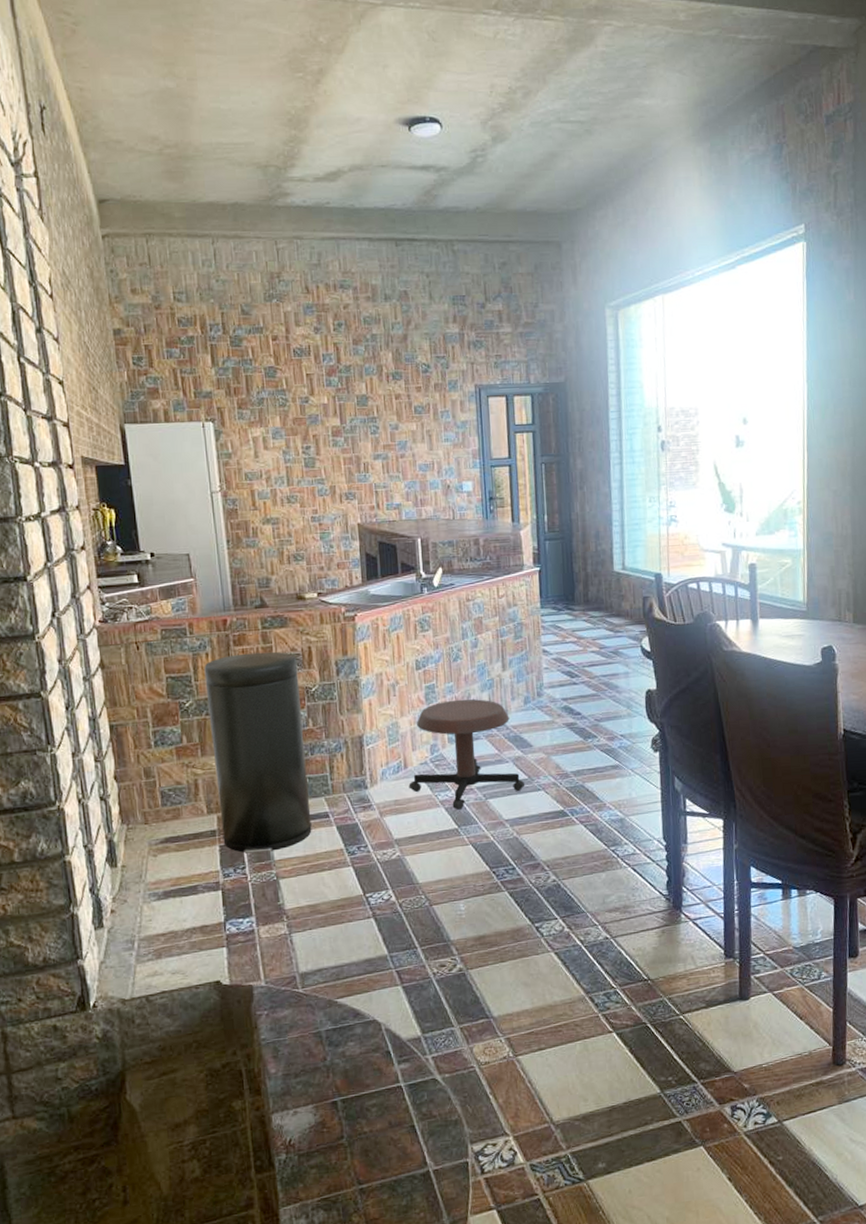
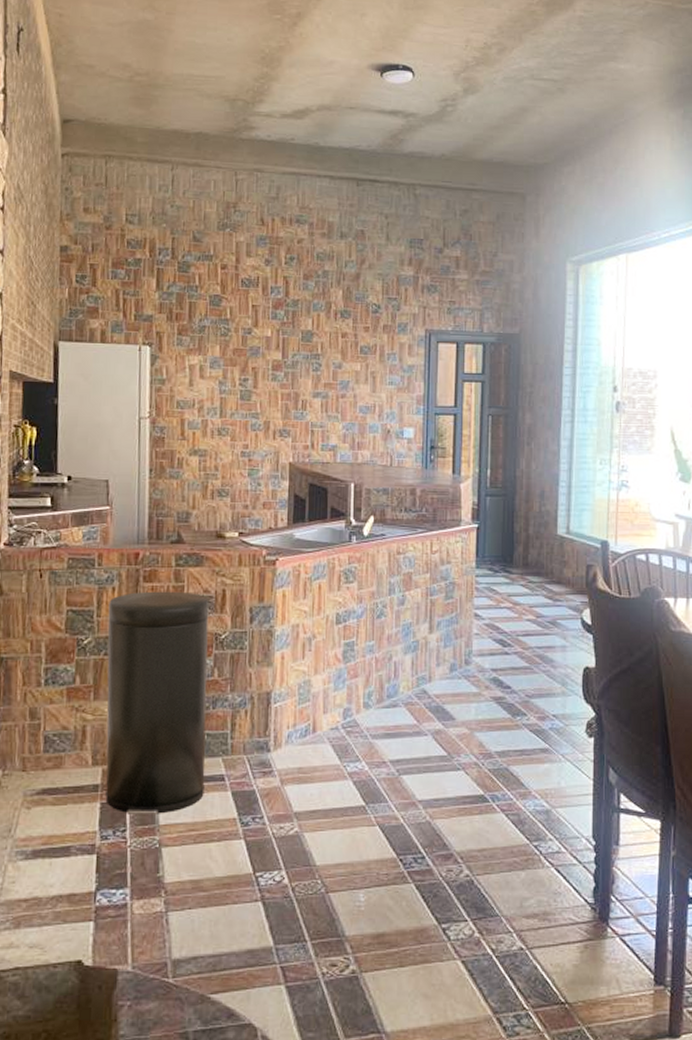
stool: present [408,699,526,810] -> none [315,660,444,784]

